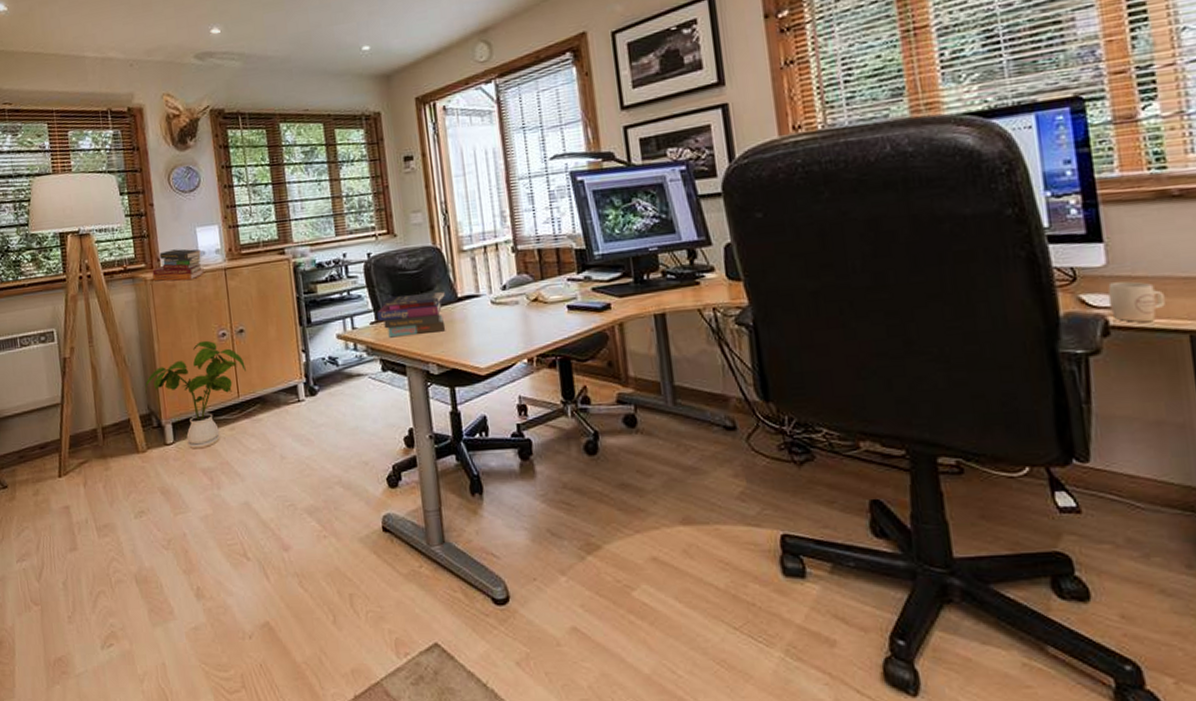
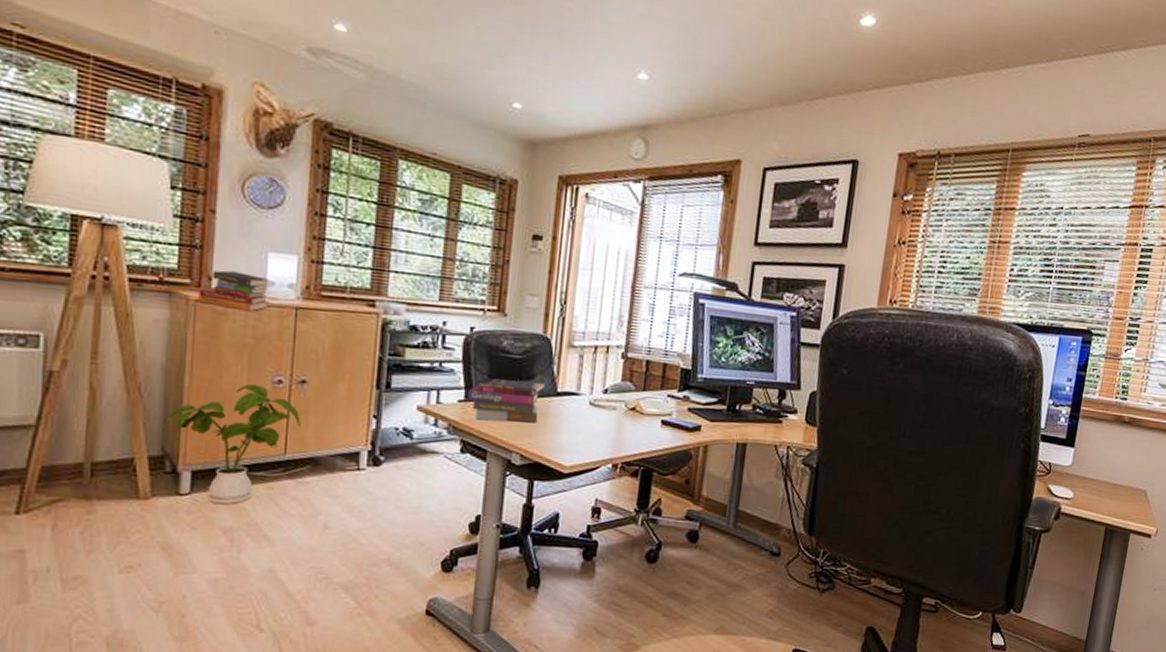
mug: present [1107,281,1167,323] -> none [1064,479,1100,514]

